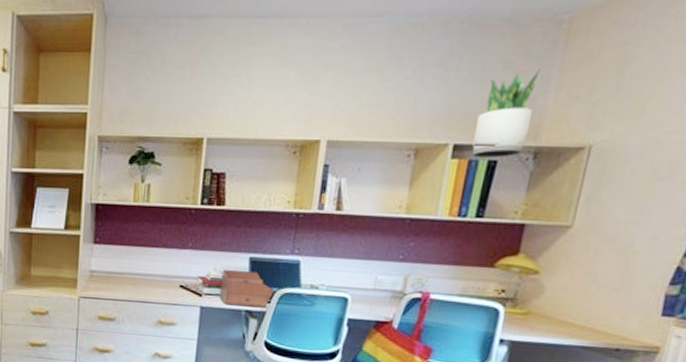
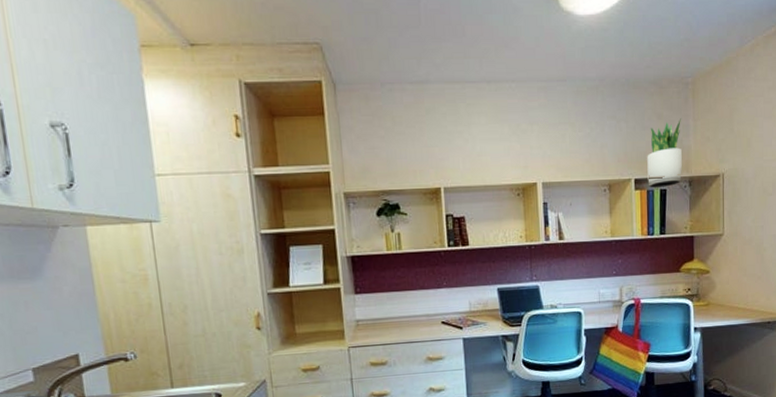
books: present [197,270,223,296] -> none [455,304,479,327]
sewing box: present [219,270,274,308] -> none [476,300,522,333]

